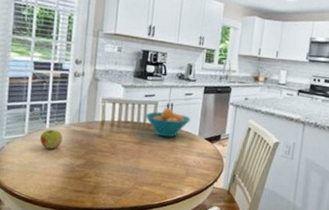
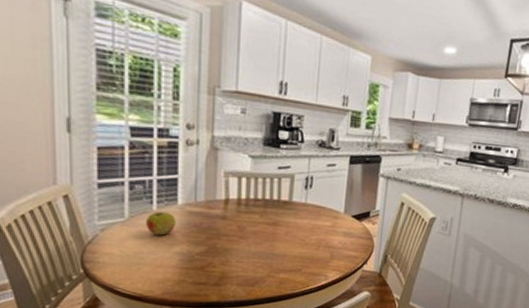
fruit bowl: present [145,108,191,138] -> none [279,182,335,216]

